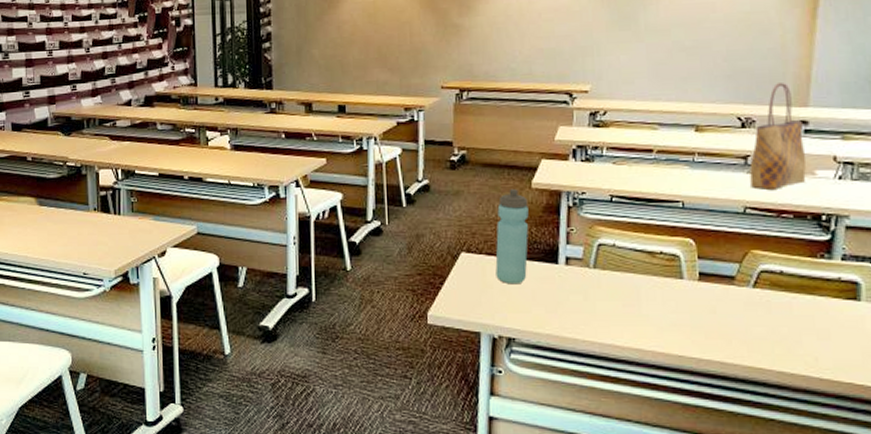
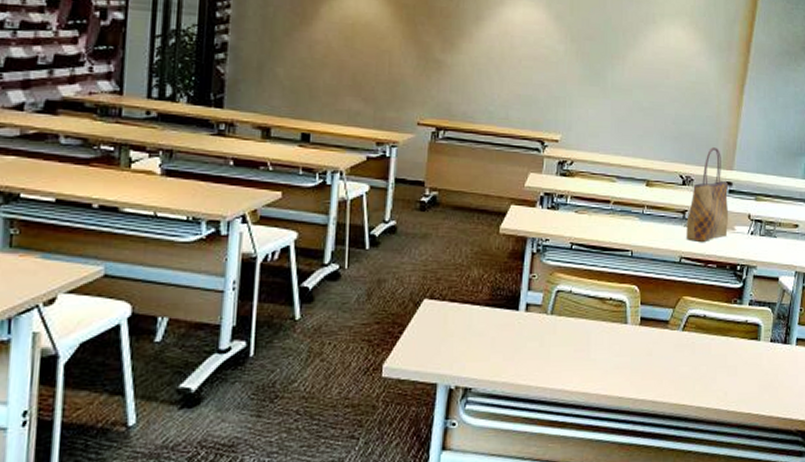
water bottle: present [495,189,529,285] -> none [457,234,495,332]

